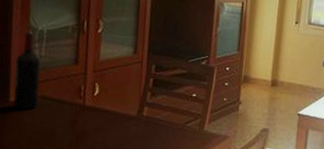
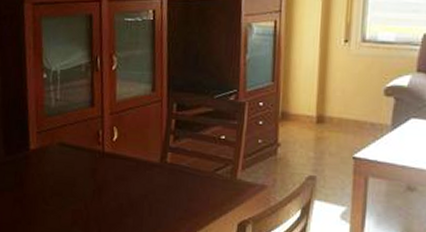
wine bottle: present [13,32,41,110] -> none [32,74,58,158]

